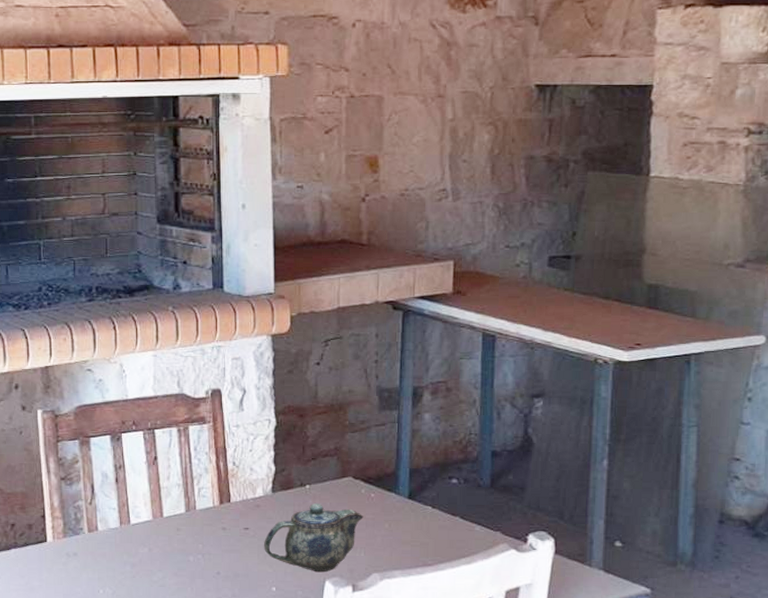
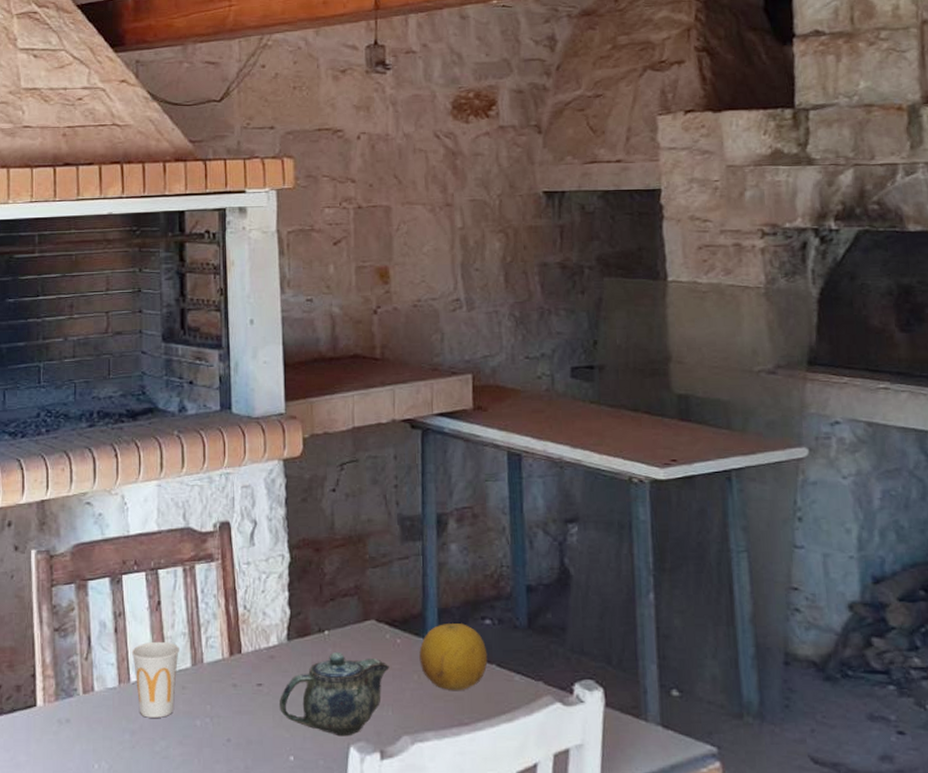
cup: none [131,490,174,554] -> present [131,641,179,718]
fruit: none [391,482,452,538] -> present [419,623,488,691]

